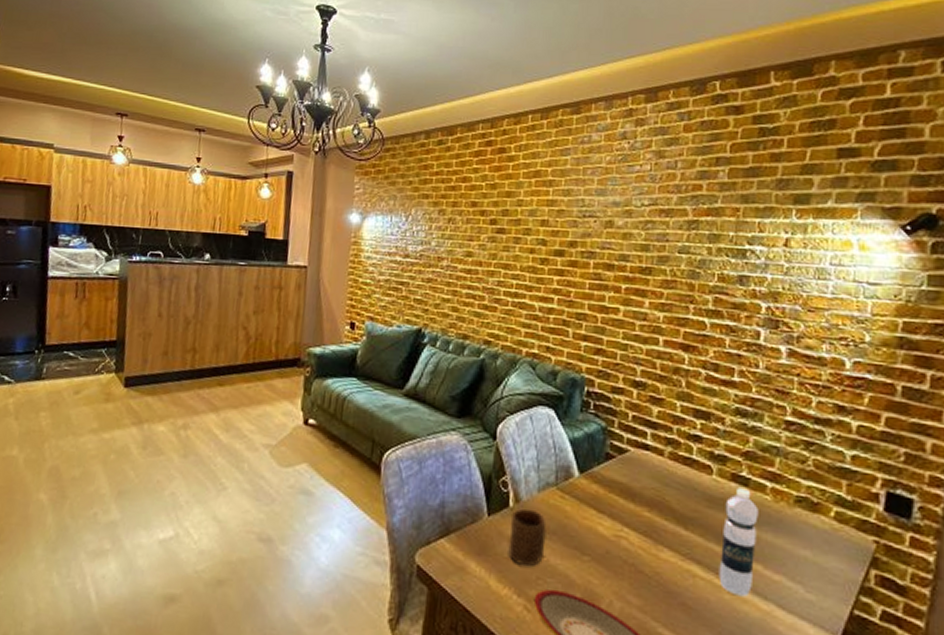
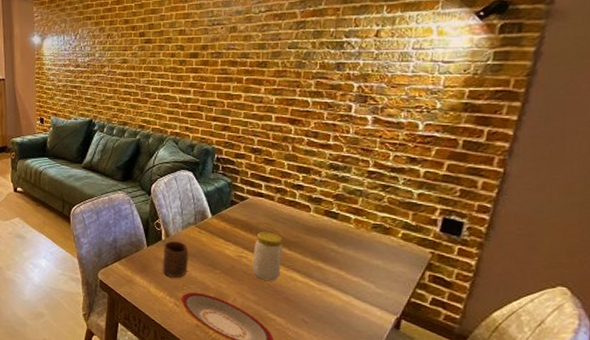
jar: none [634,500,677,576] -> present [252,231,283,281]
water bottle: present [719,487,759,597] -> none [312,220,344,293]

